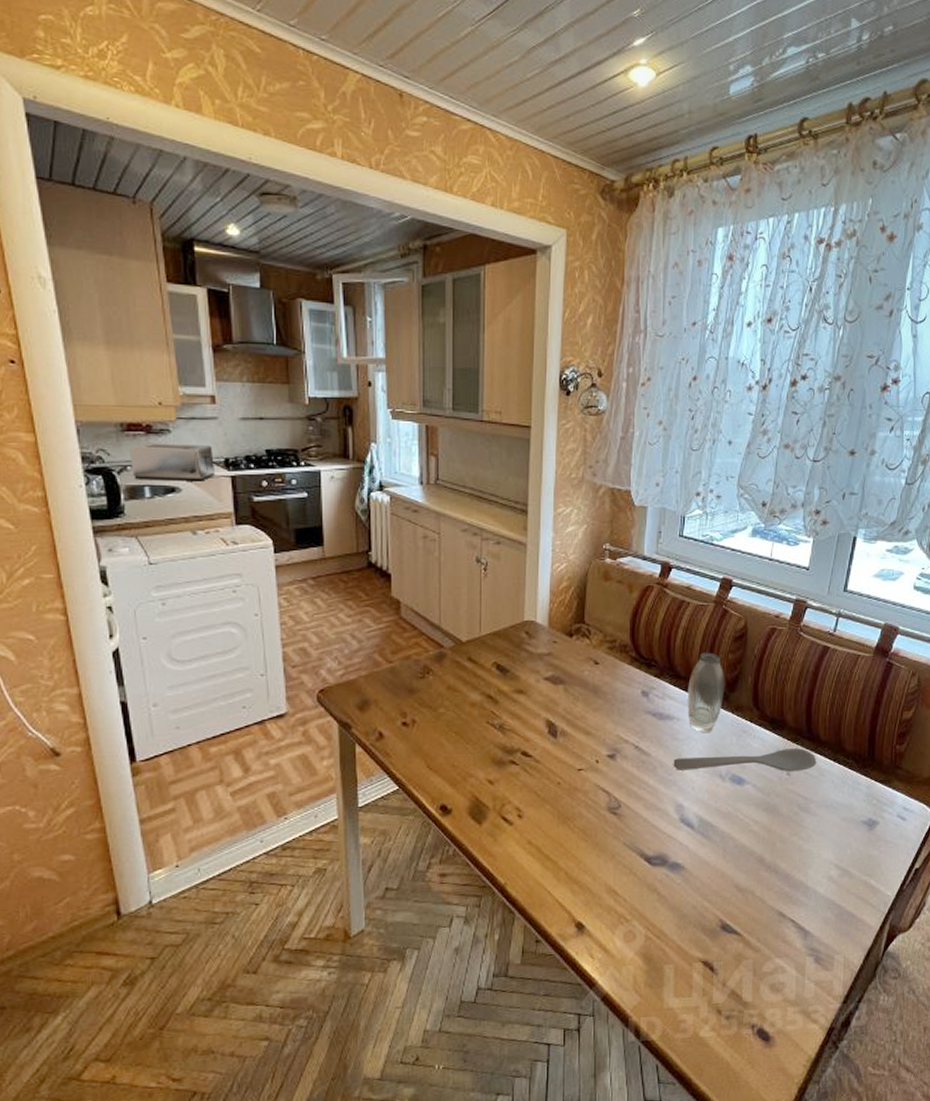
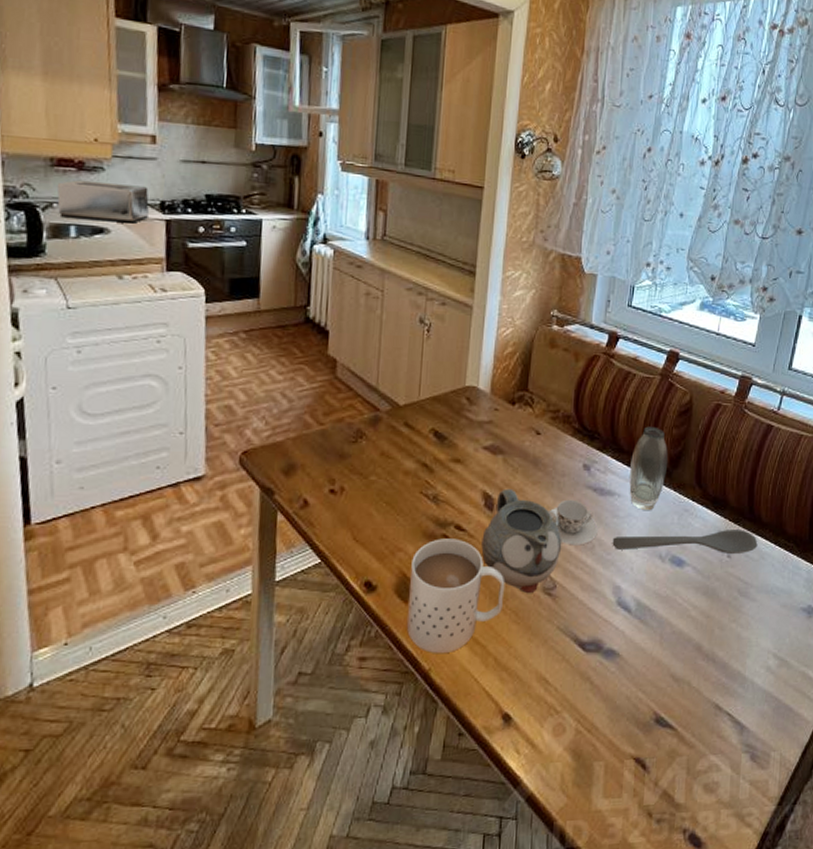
mug: none [481,764,572,870] -> present [406,538,505,654]
teapot: none [548,716,625,812] -> present [481,488,562,593]
teacup: none [609,724,660,768] -> present [547,499,599,546]

